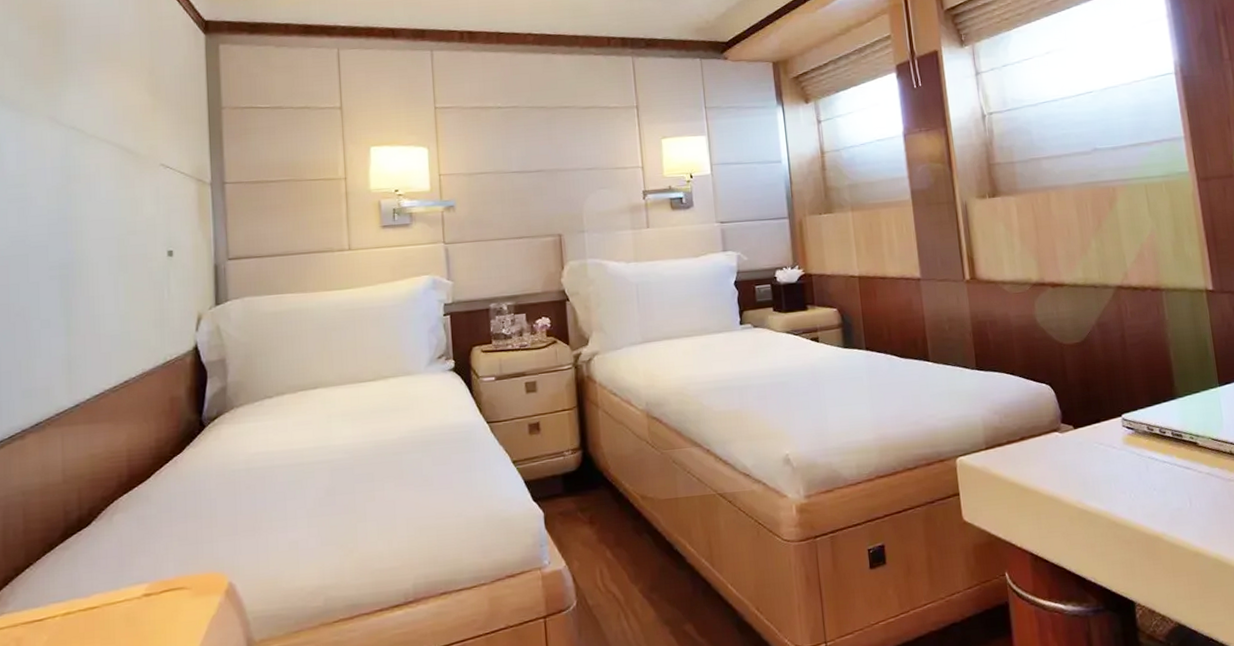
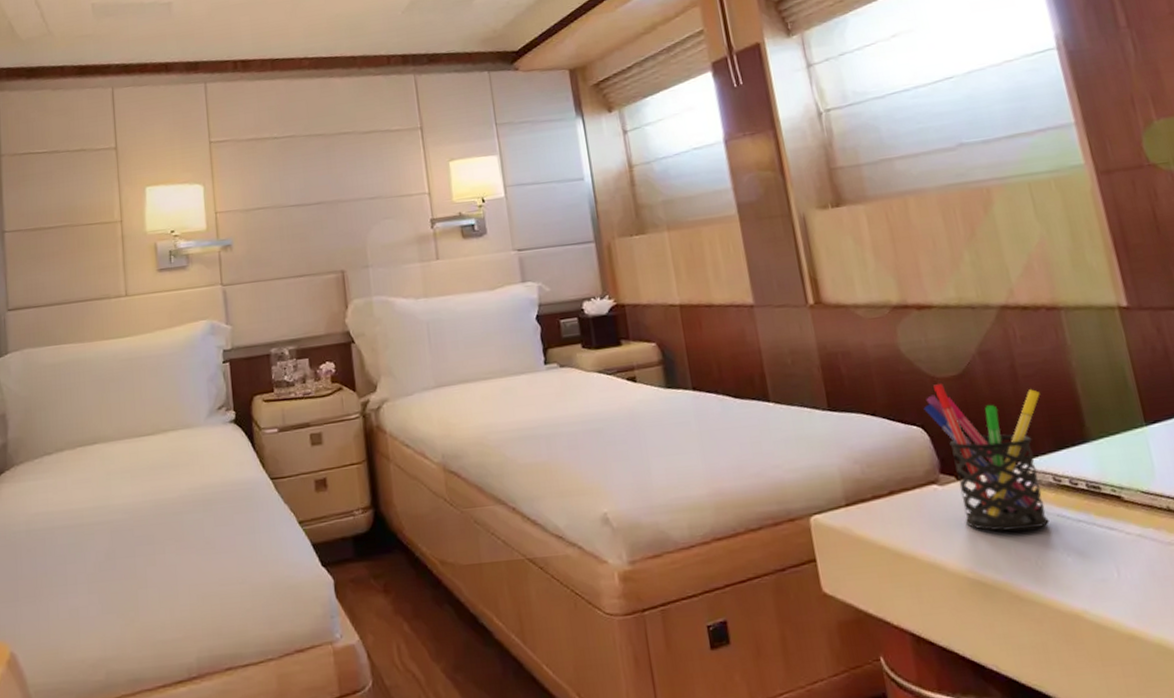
pen holder: none [1052,349,1142,470] -> present [923,384,1049,532]

